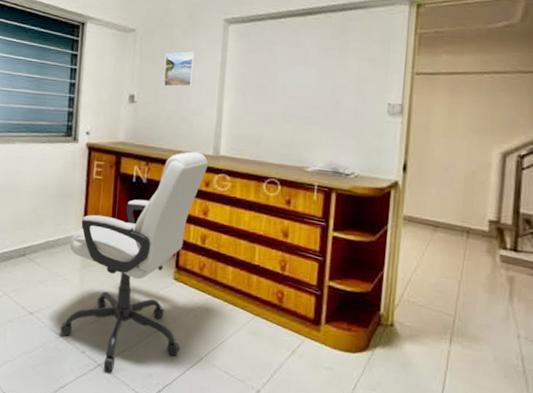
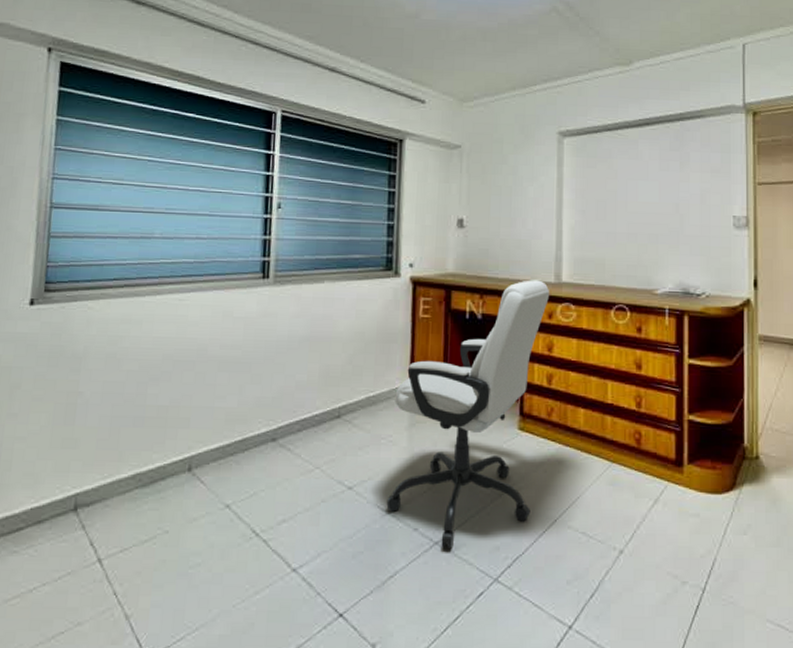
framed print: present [163,51,195,87] -> none [495,168,529,208]

